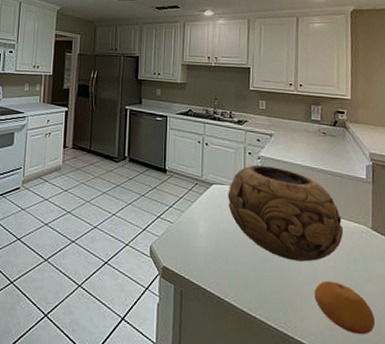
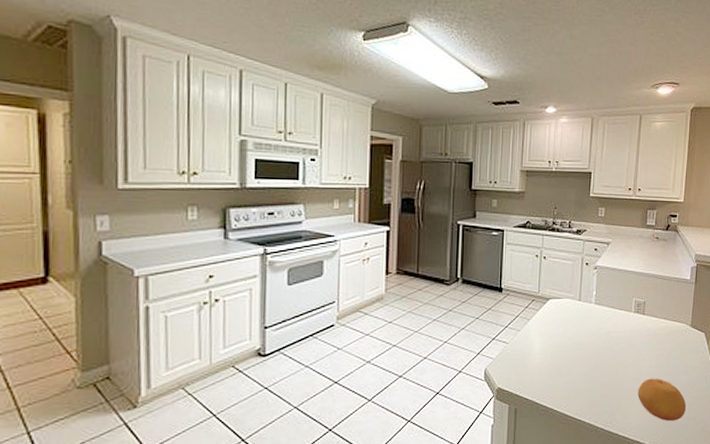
decorative bowl: present [228,164,344,262] -> none [564,275,667,365]

